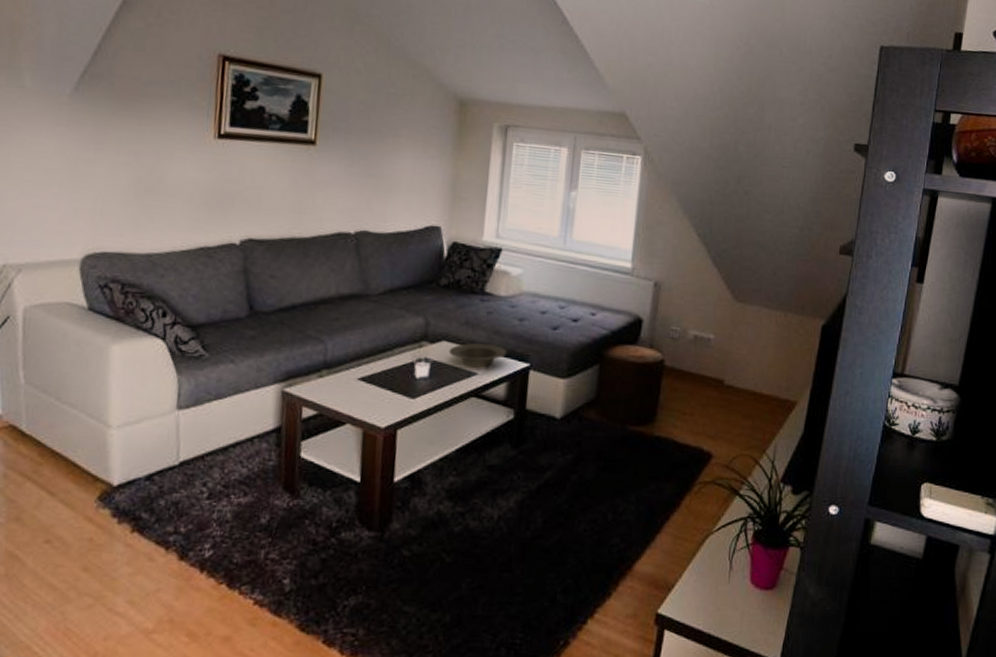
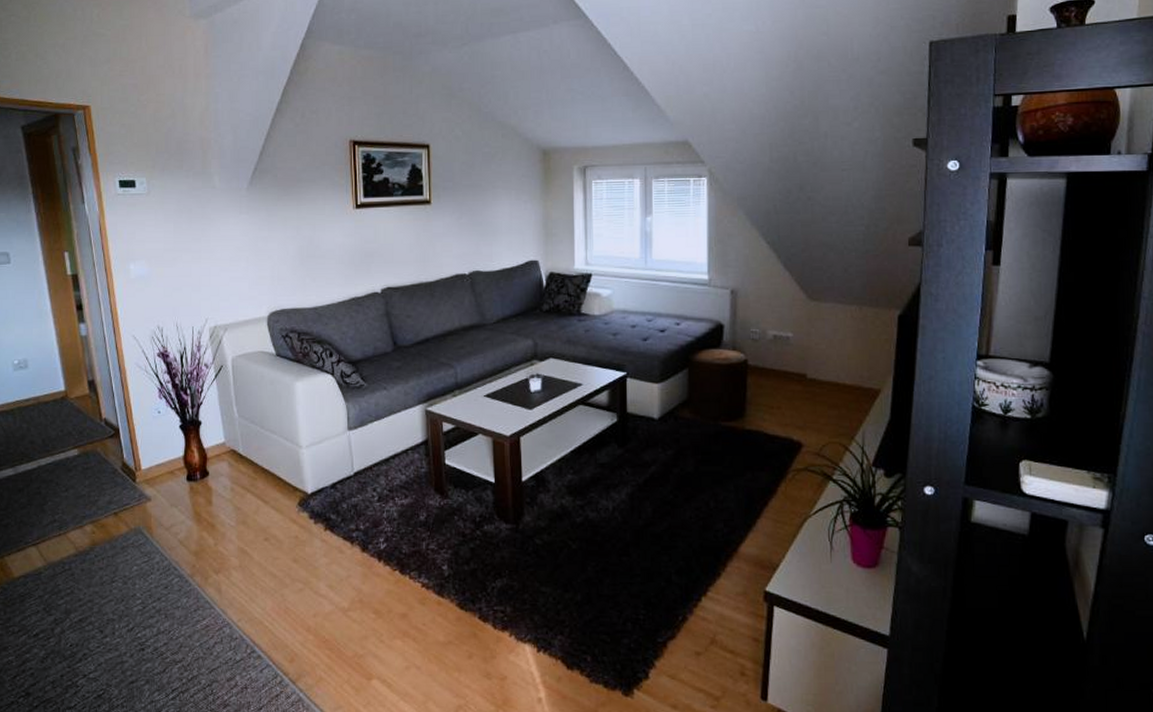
bowl: present [448,342,507,368] -> none [556,357,606,379]

